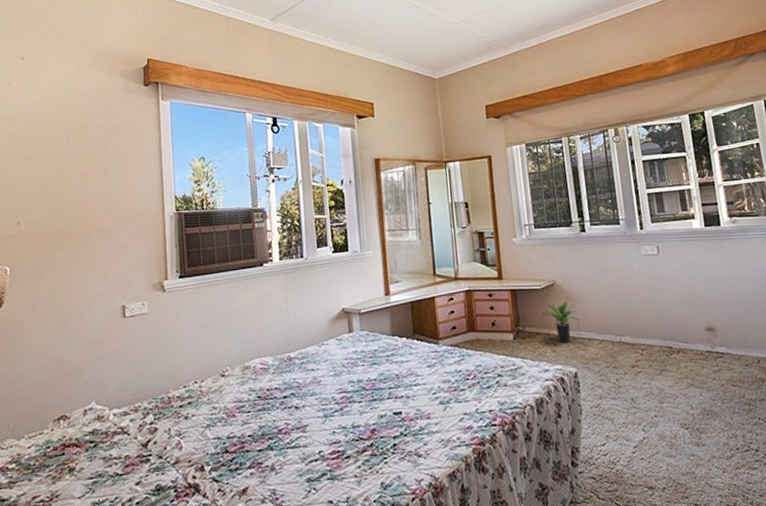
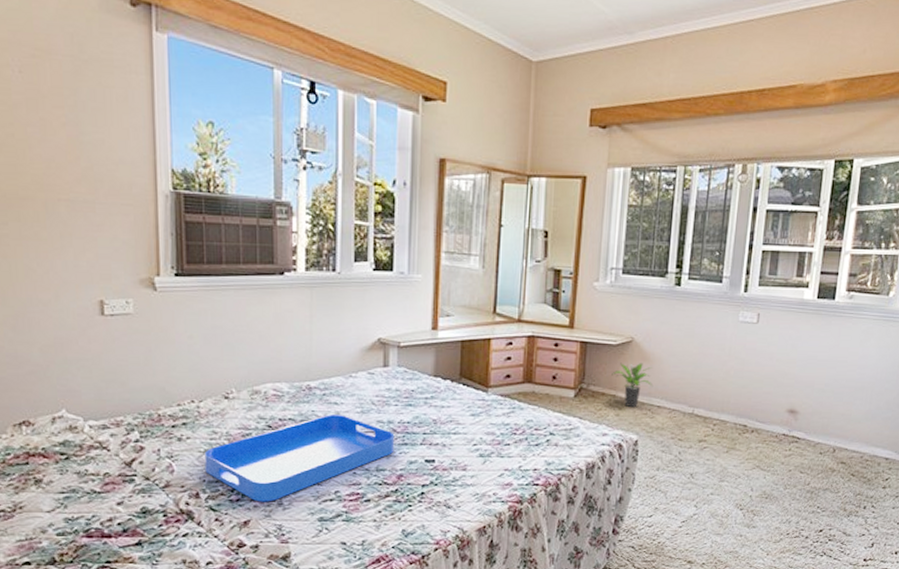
serving tray: none [207,379,366,469] -> present [204,415,395,502]

